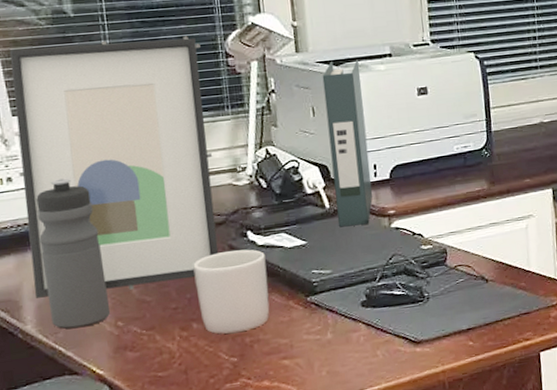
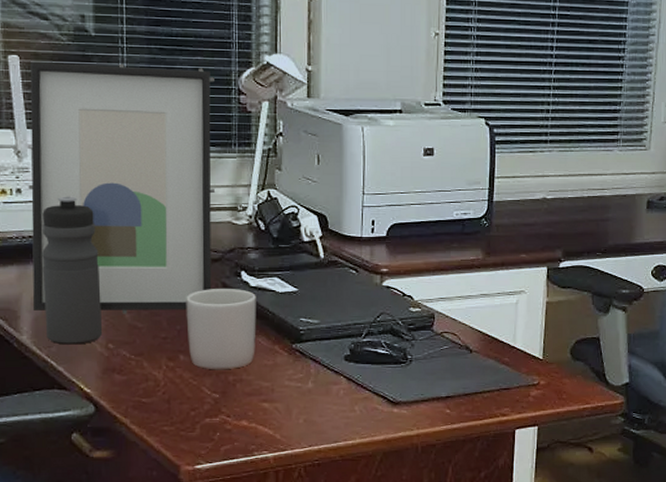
binder: present [322,59,373,228] -> none [331,111,369,279]

